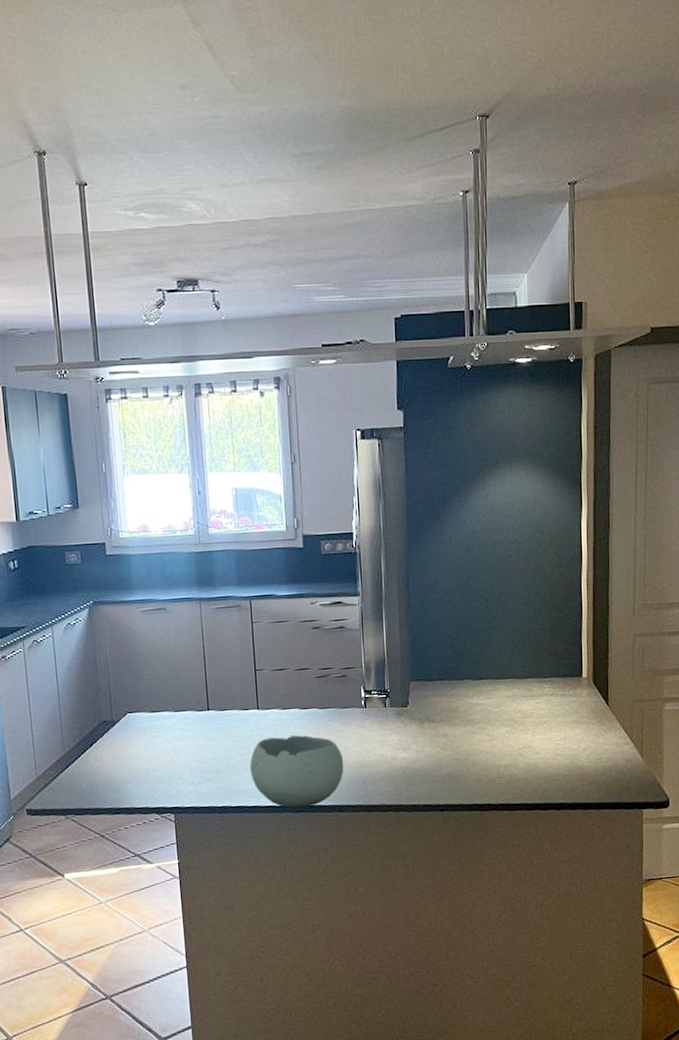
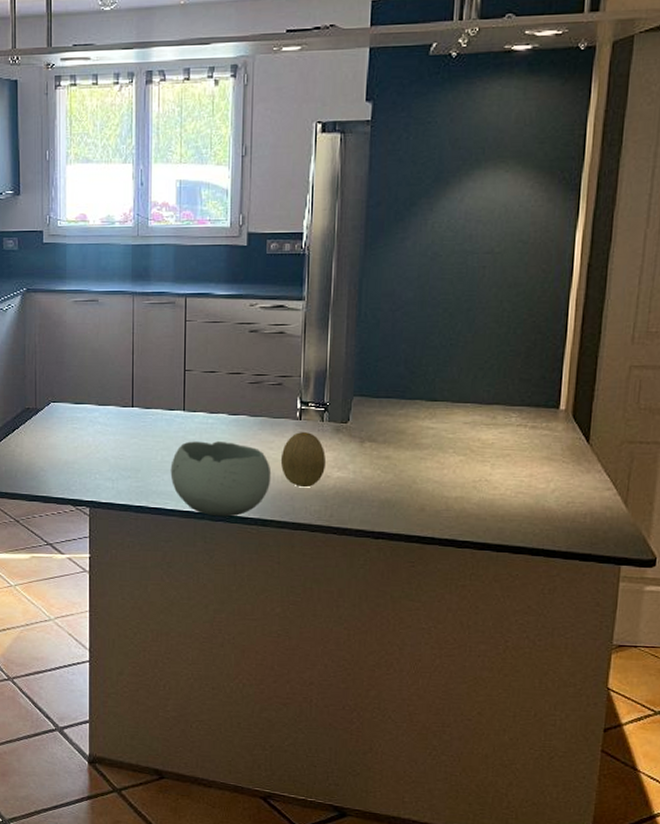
fruit: none [351,719,392,772] -> present [280,432,327,488]

